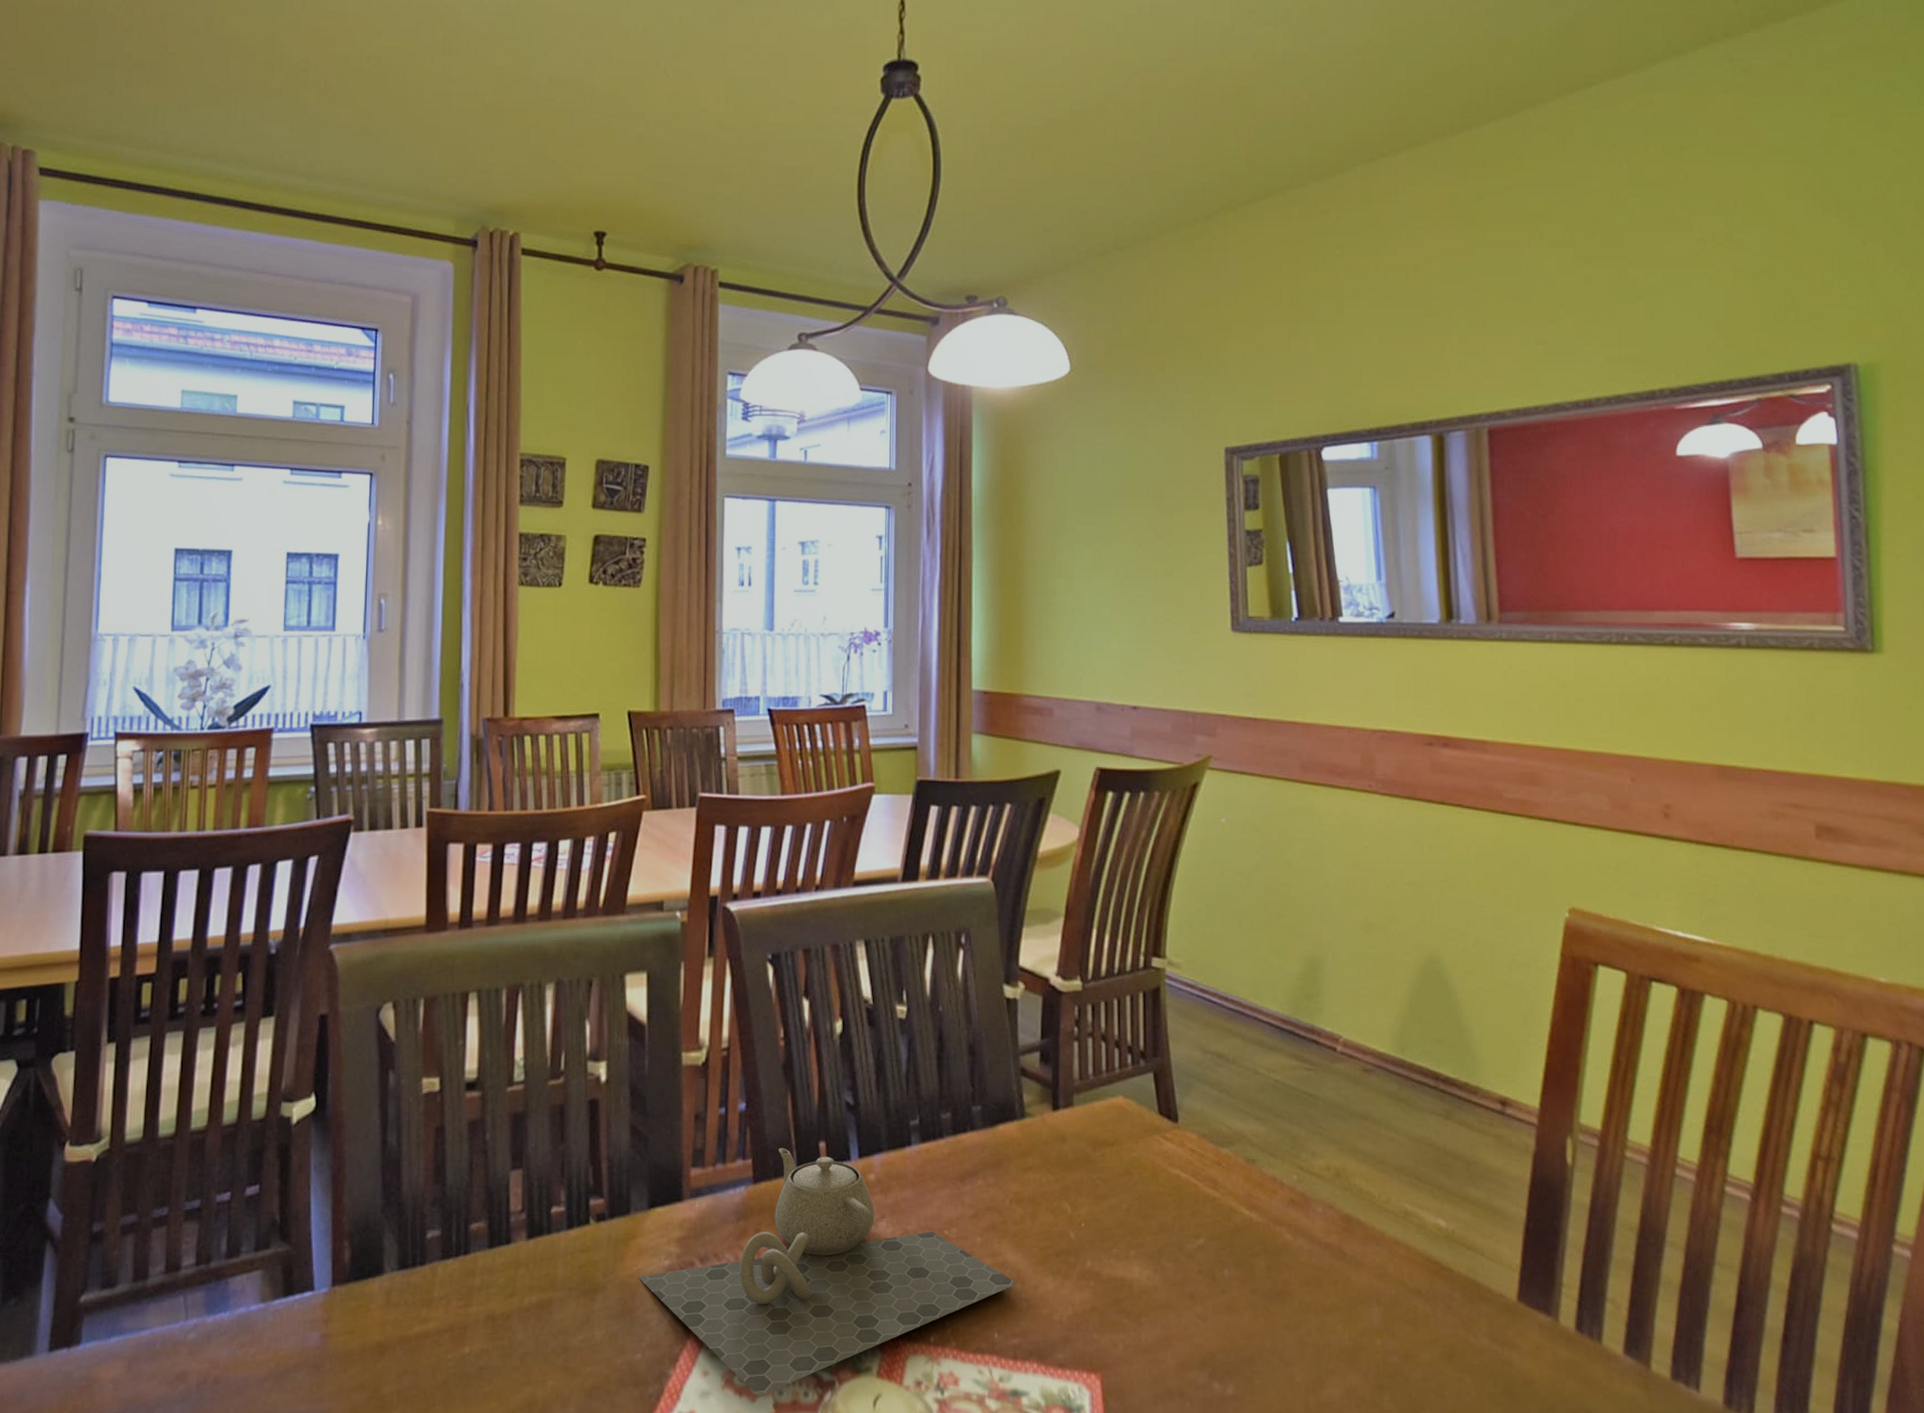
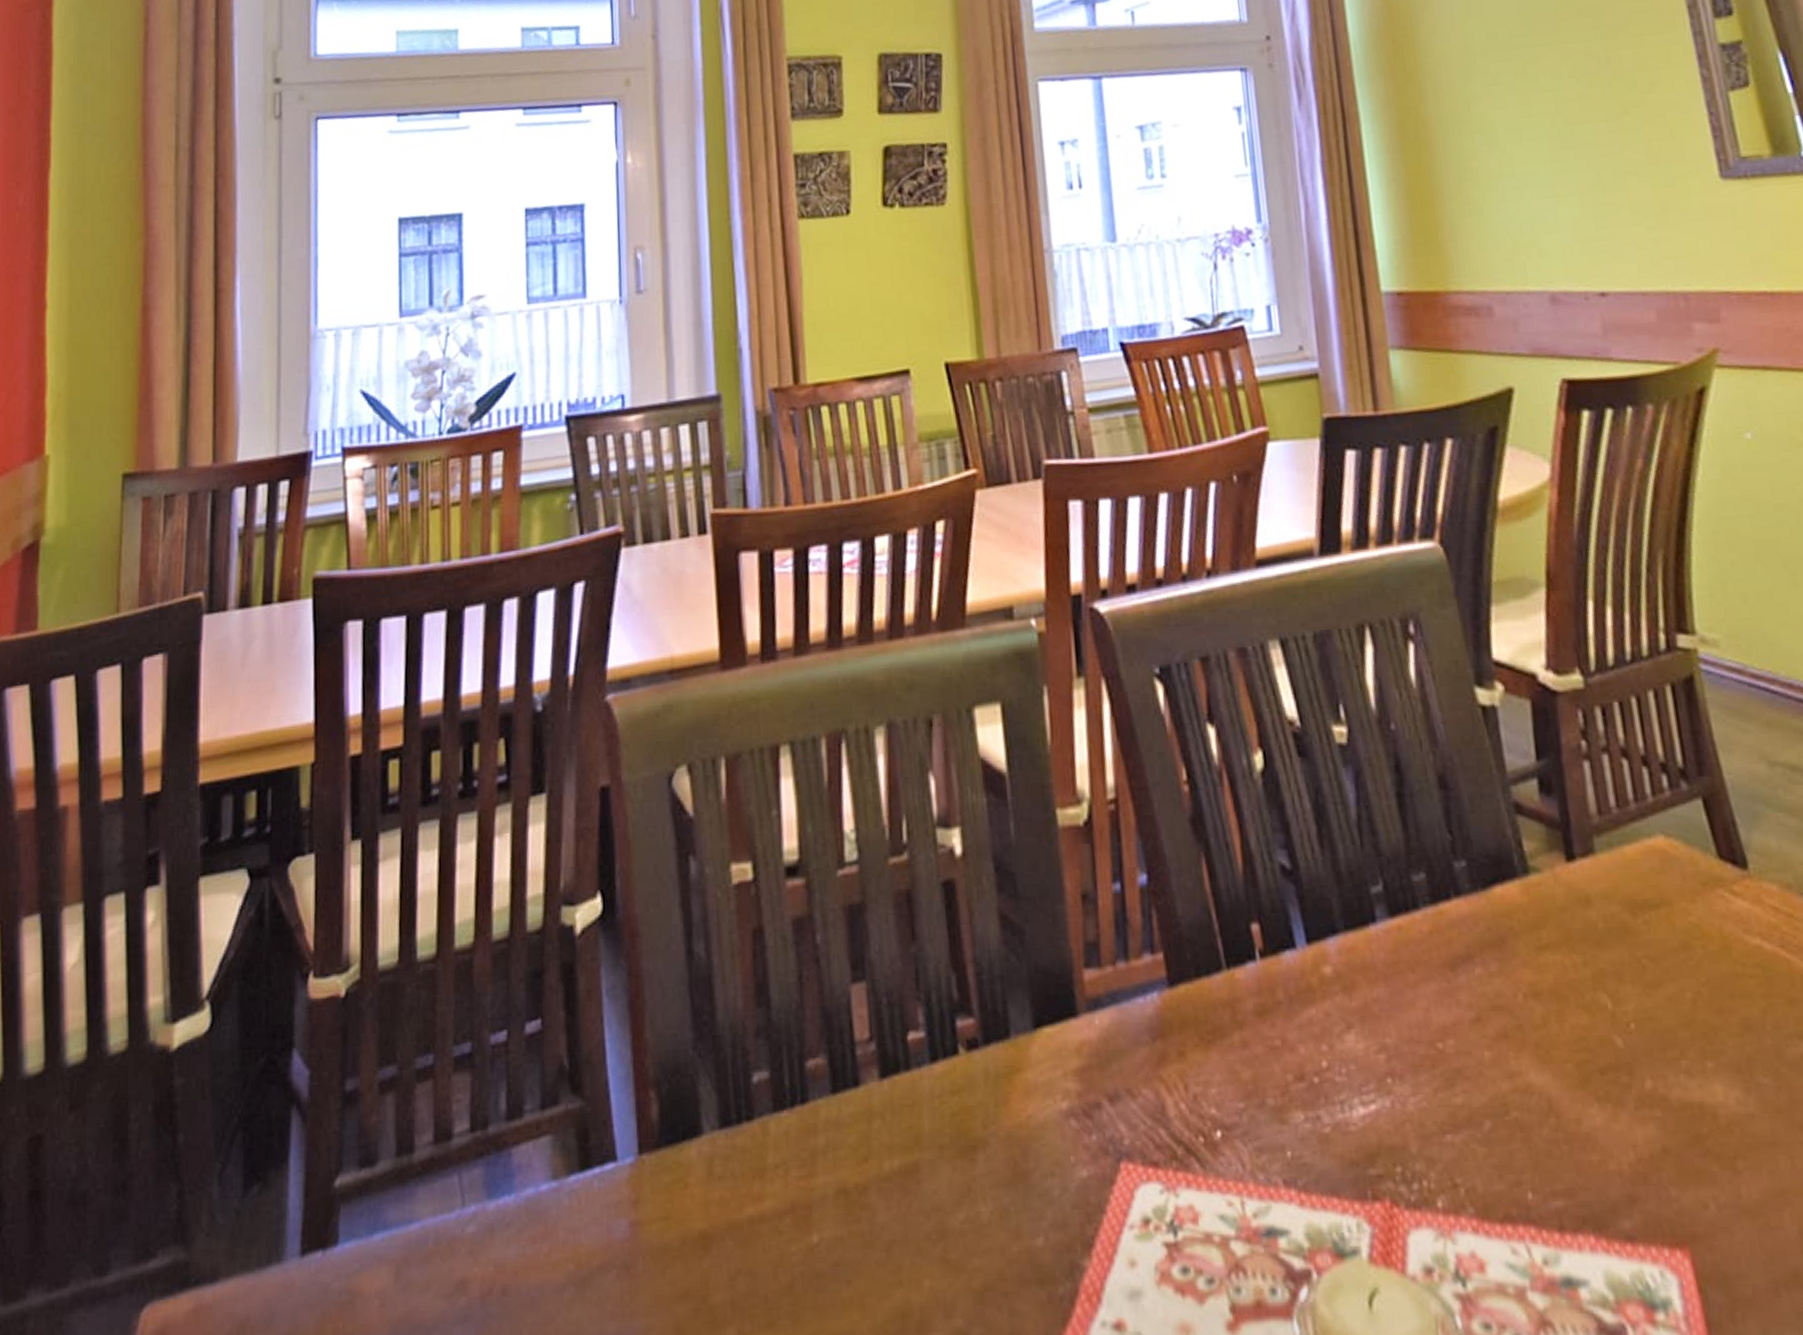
teapot: present [638,1147,1017,1397] -> none [1029,934,1550,1296]

